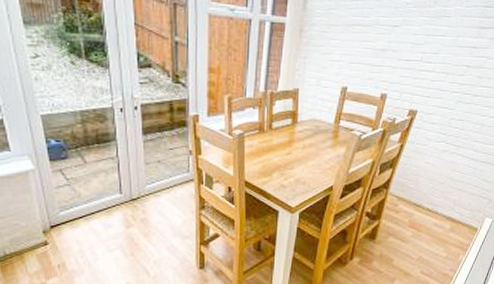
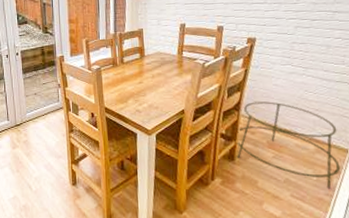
plant stand: none [378,180,473,265] -> present [234,101,341,189]

